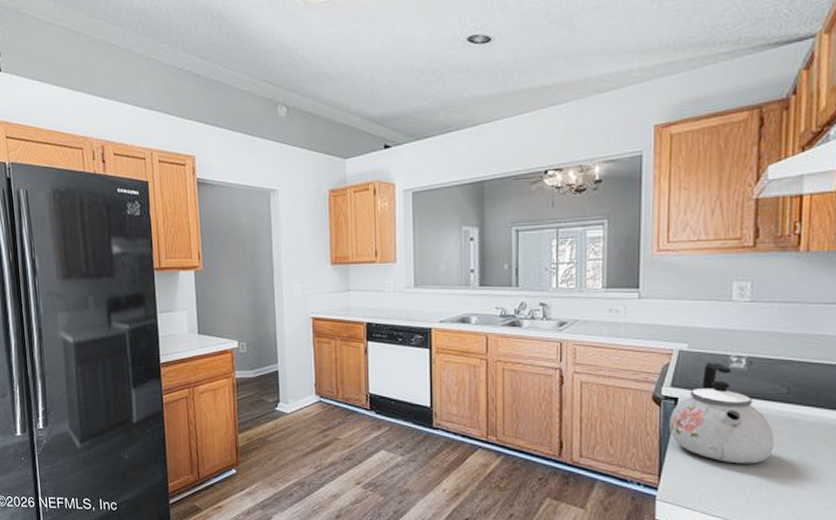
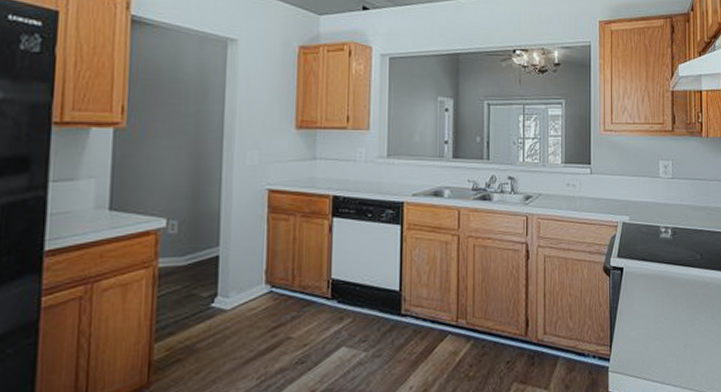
kettle: present [670,362,775,464] -> none [618,232,694,328]

